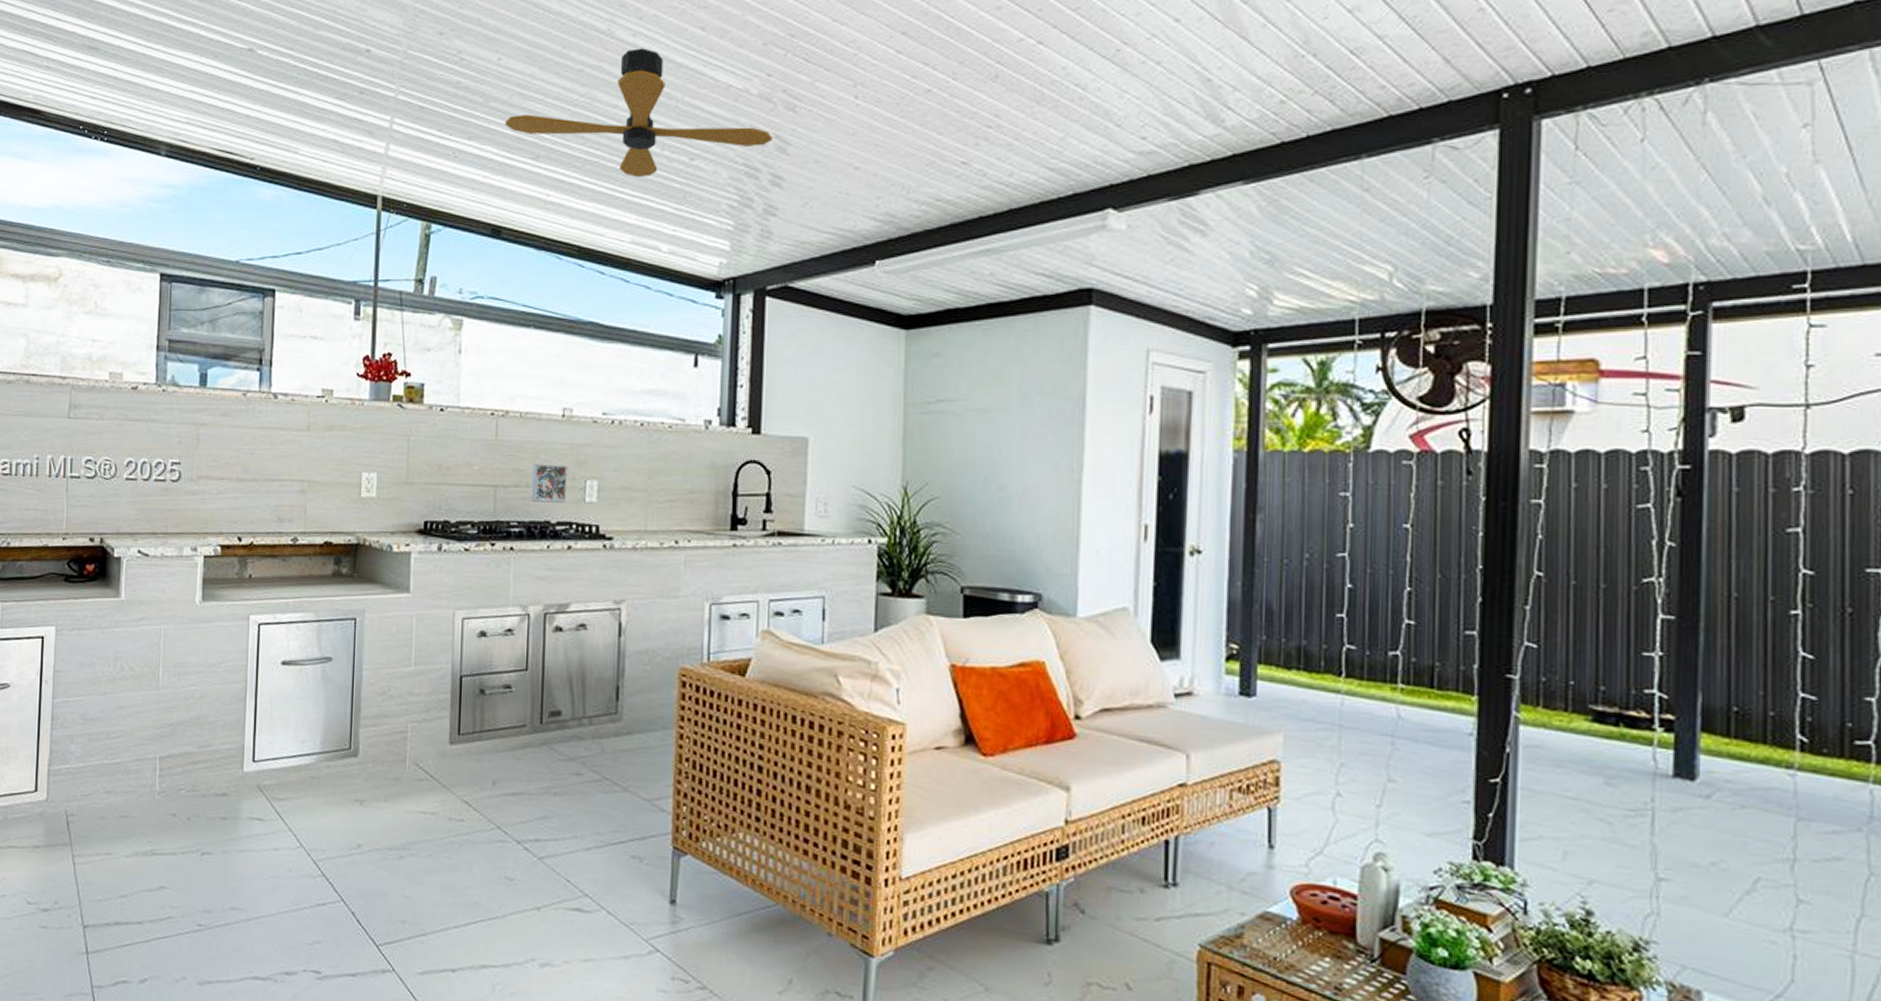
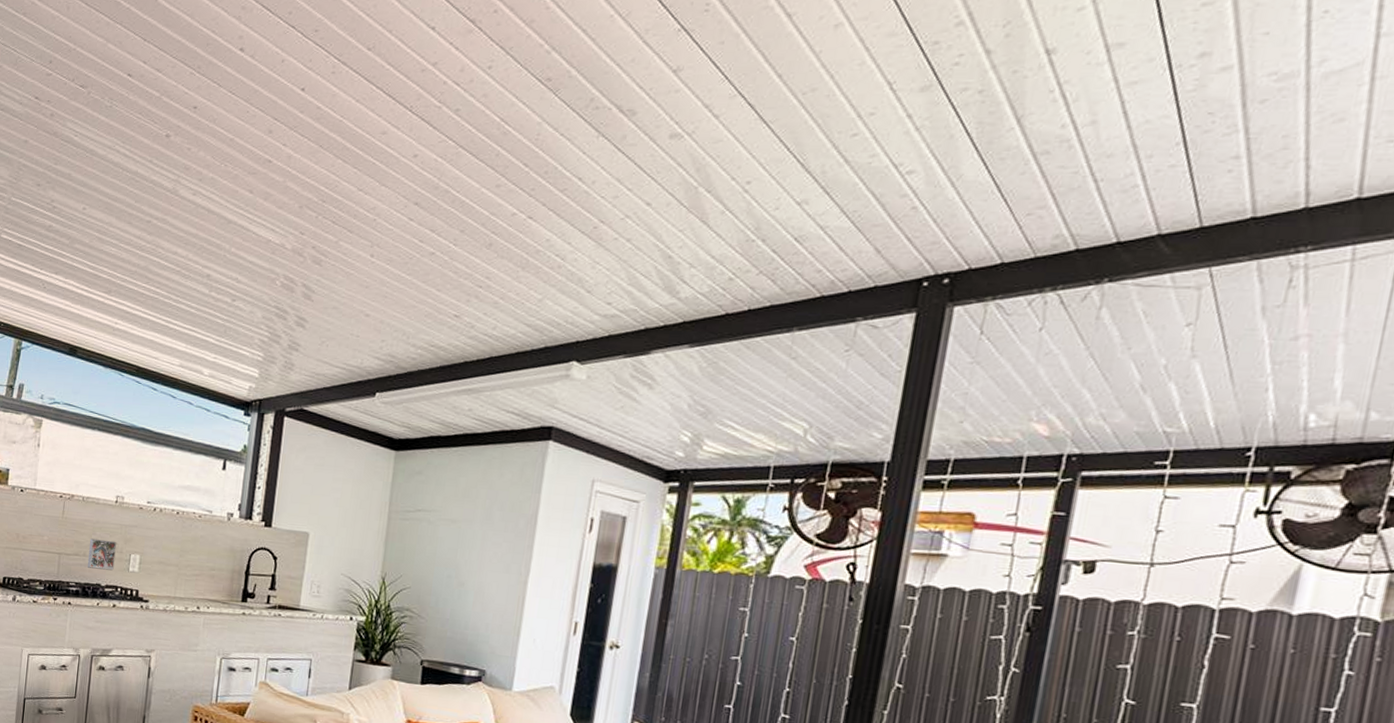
ceiling fan: present [505,48,773,178] -> none [85,205,301,313]

